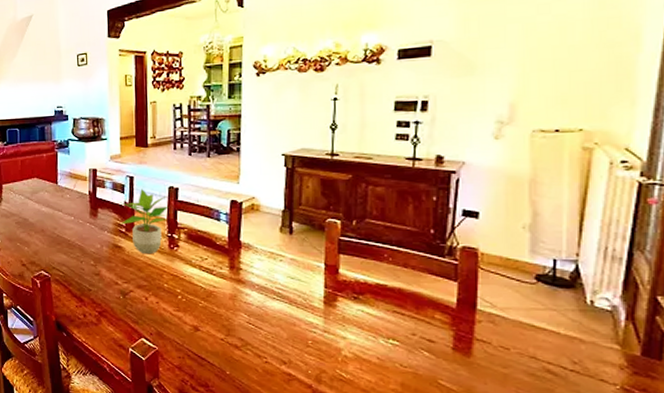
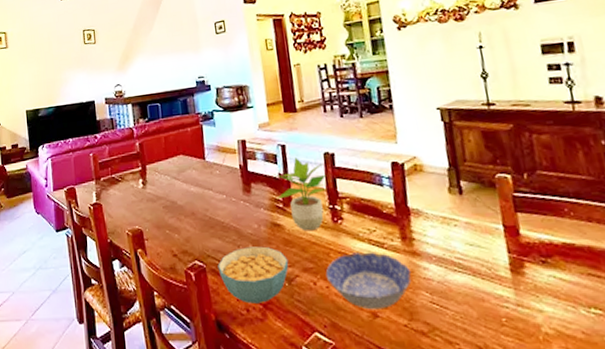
cereal bowl: none [61,263,125,311] -> present [218,246,289,304]
bowl: none [157,276,234,325] -> present [325,252,412,310]

